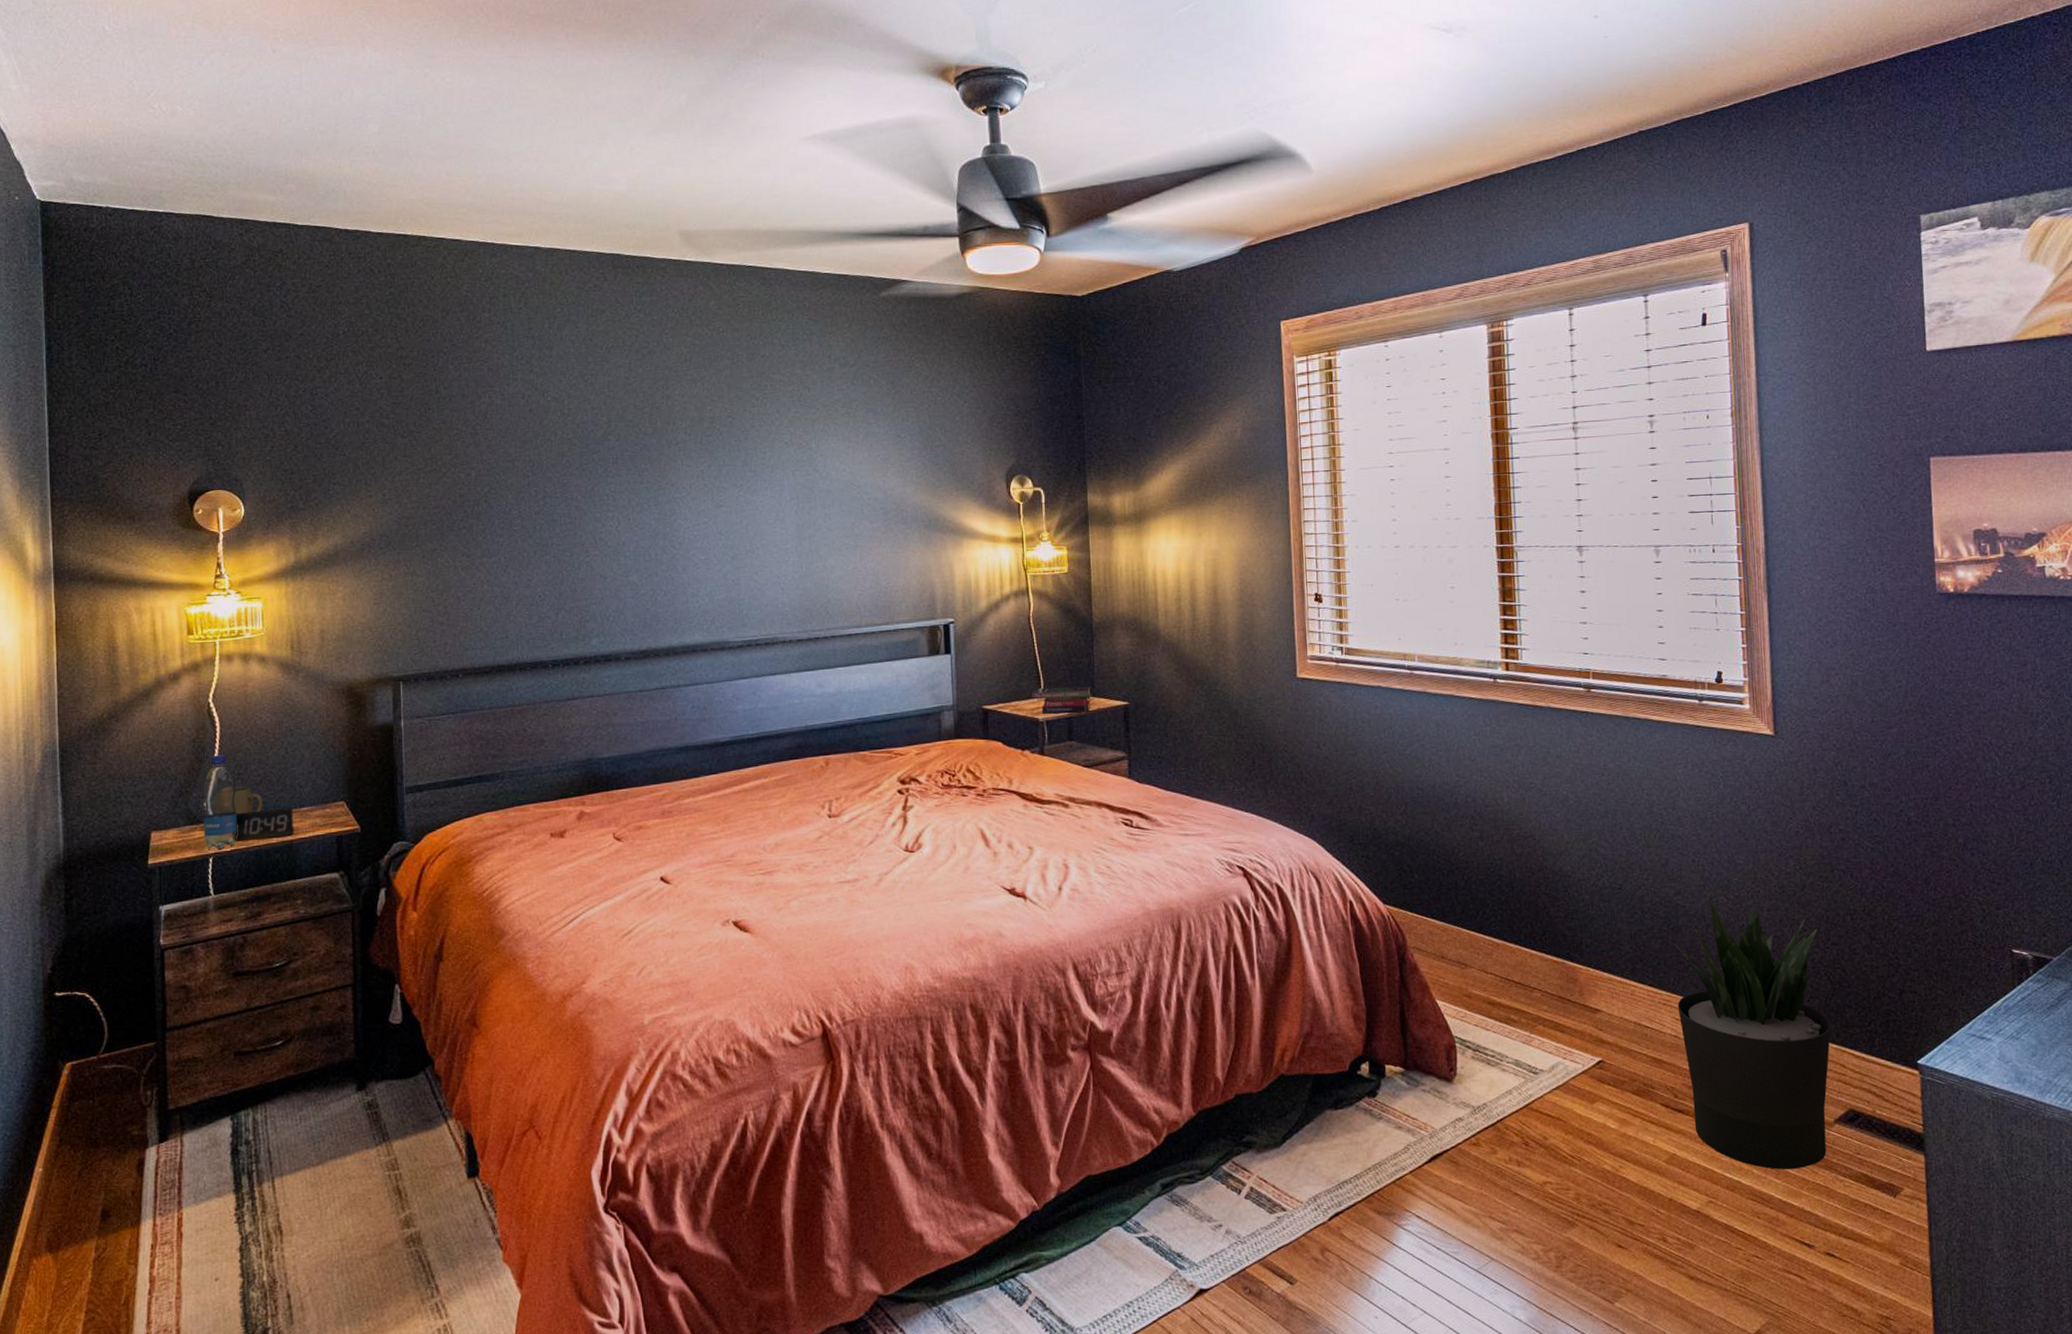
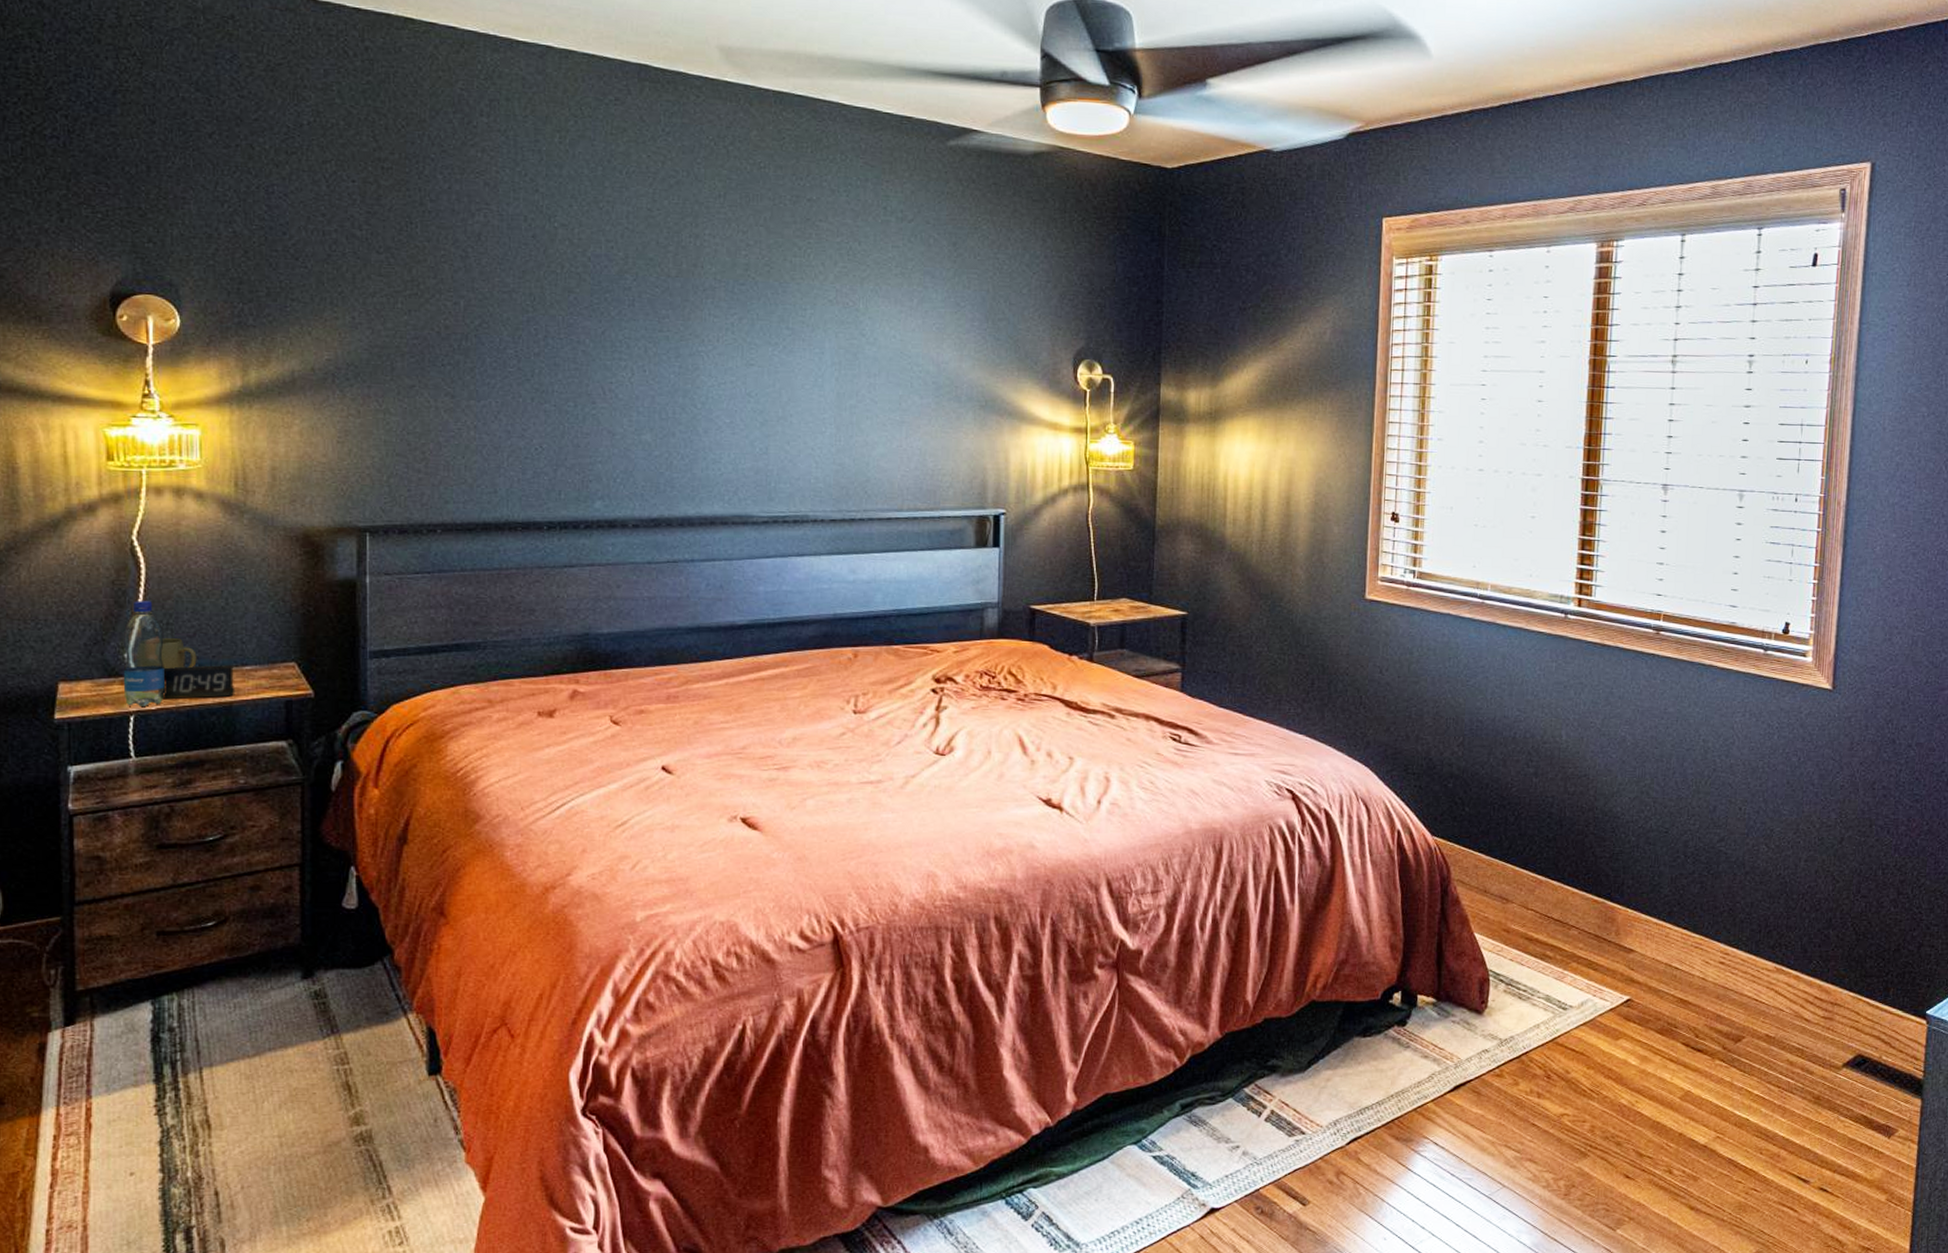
books: present [1031,686,1091,714] -> none [1083,590,1148,619]
planter: present [1672,897,1831,1170] -> none [1708,845,1851,1109]

